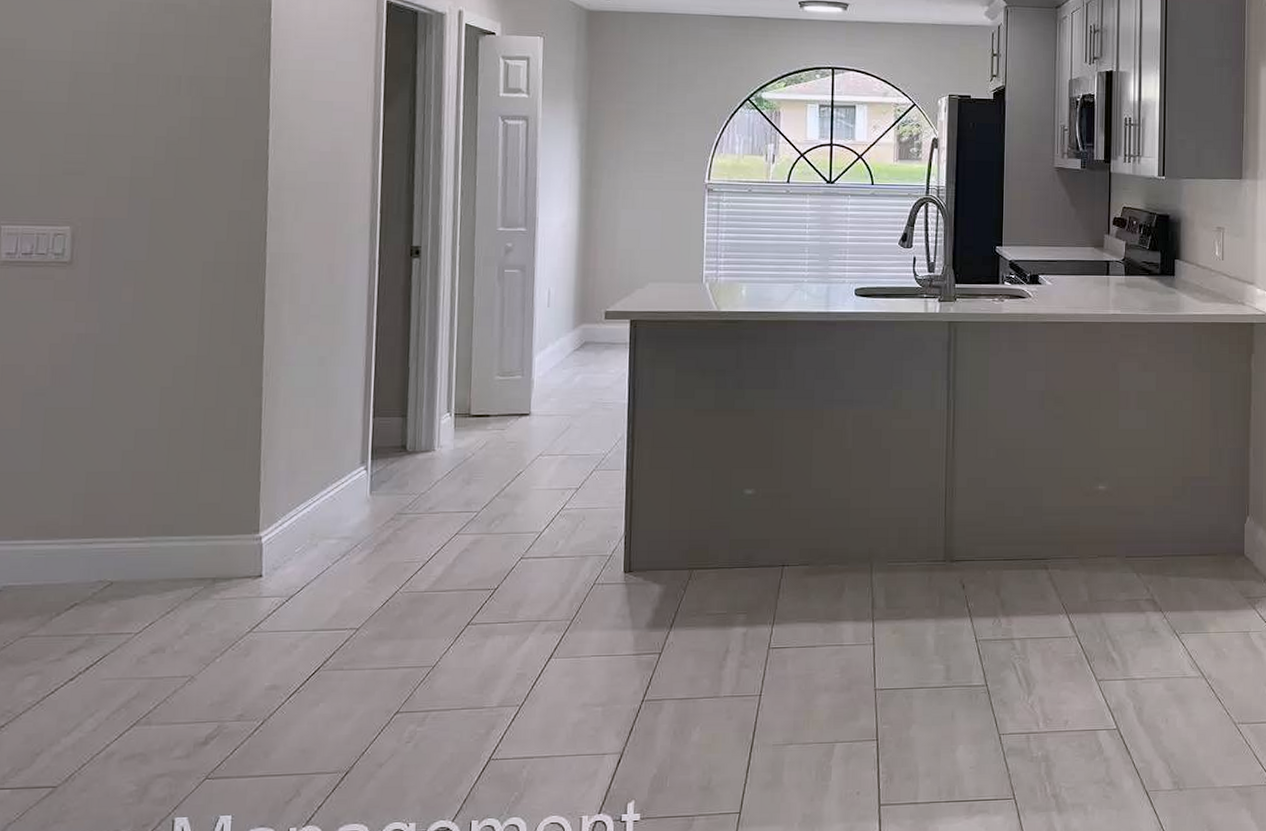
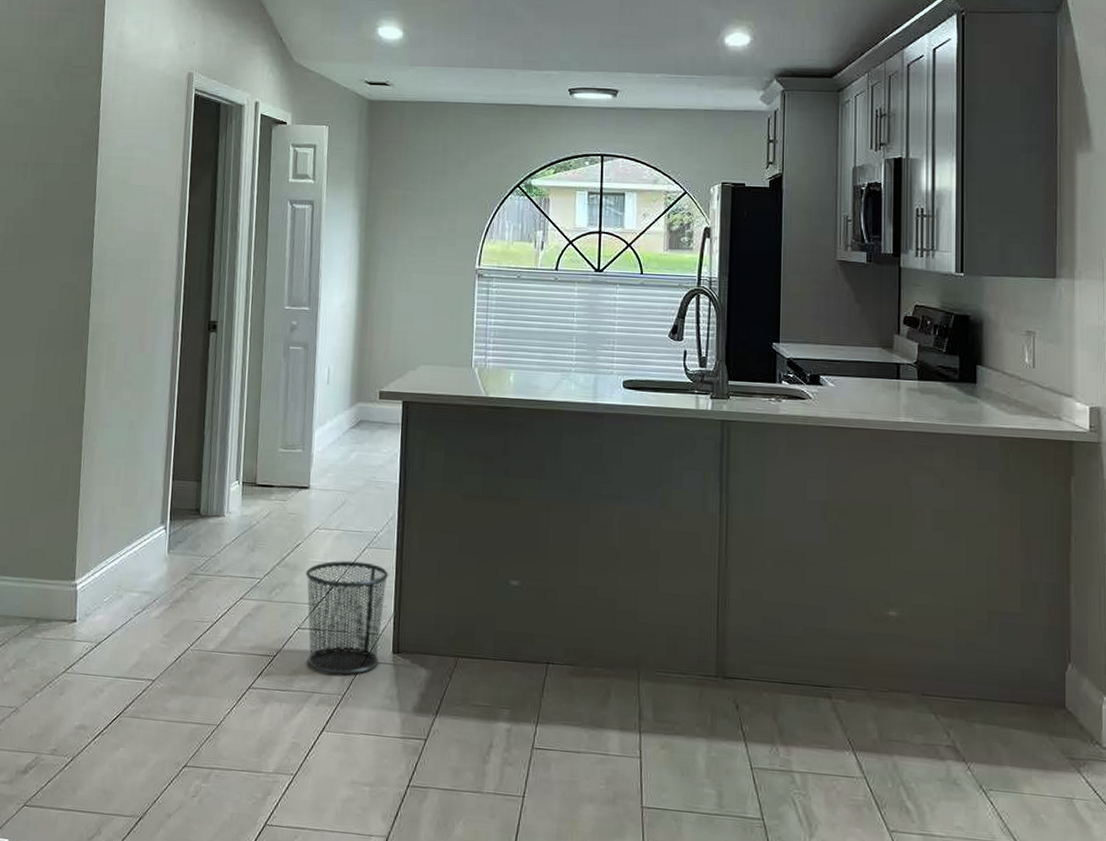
waste bin: none [527,485,619,601] -> present [305,560,389,675]

